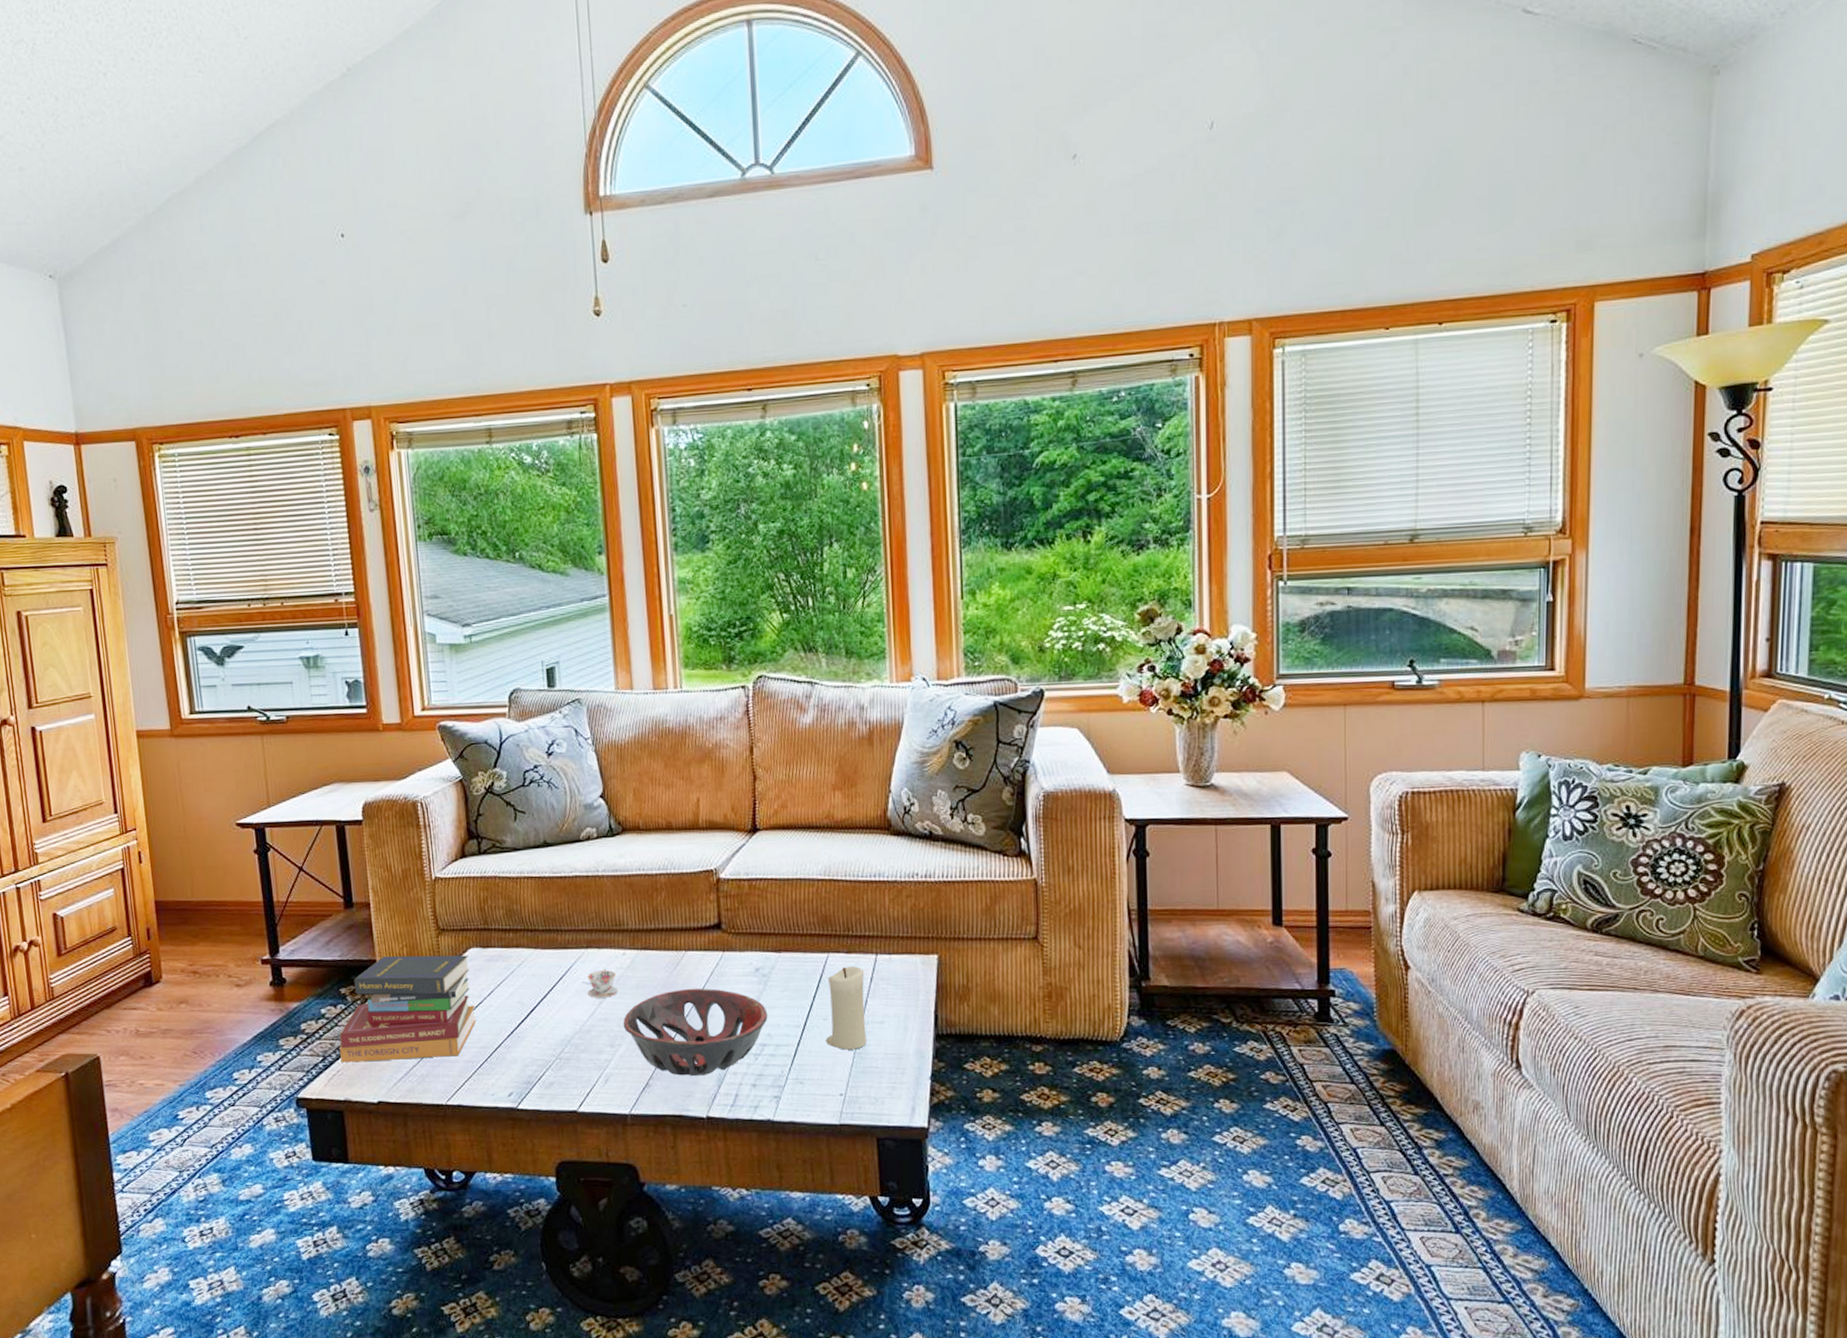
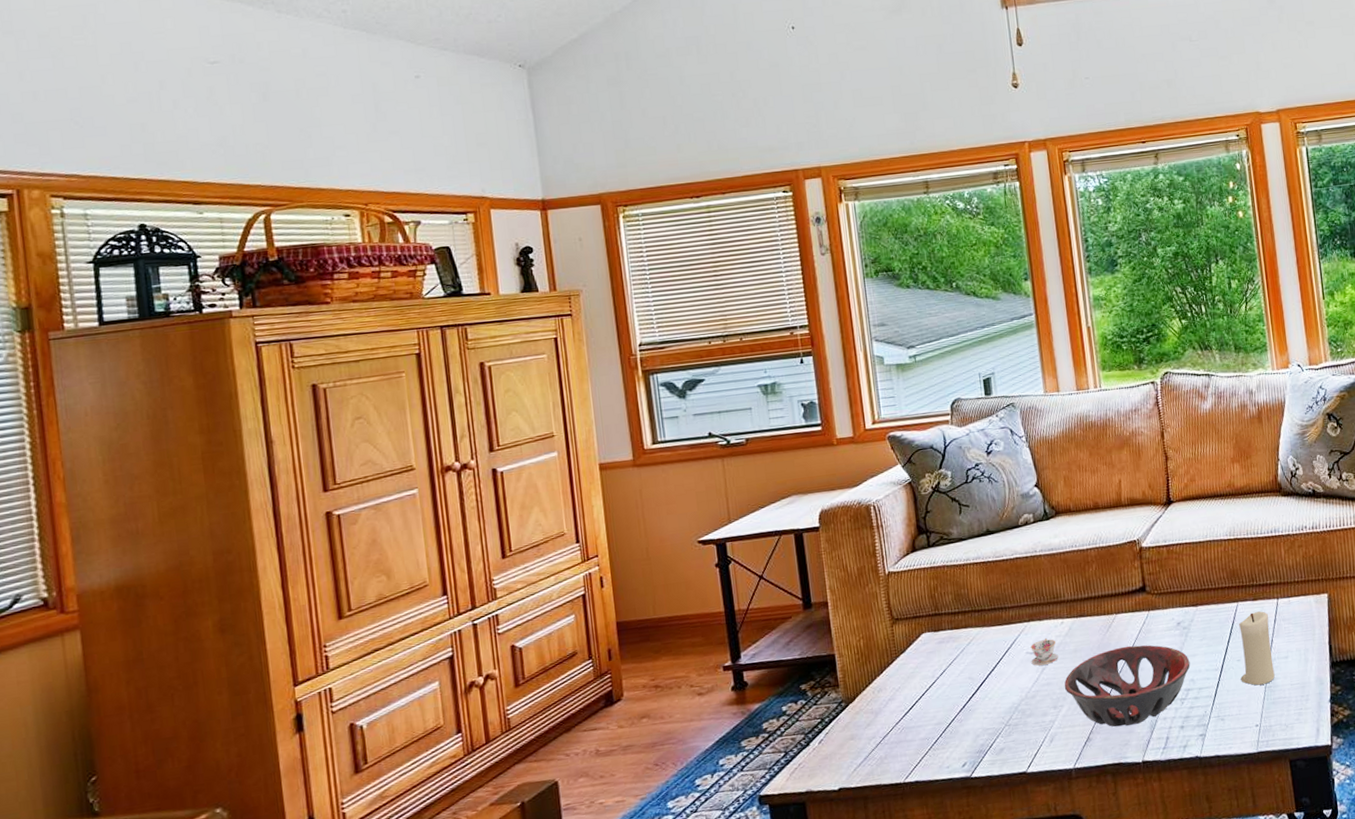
books: present [339,955,476,1063] -> none [800,640,930,756]

